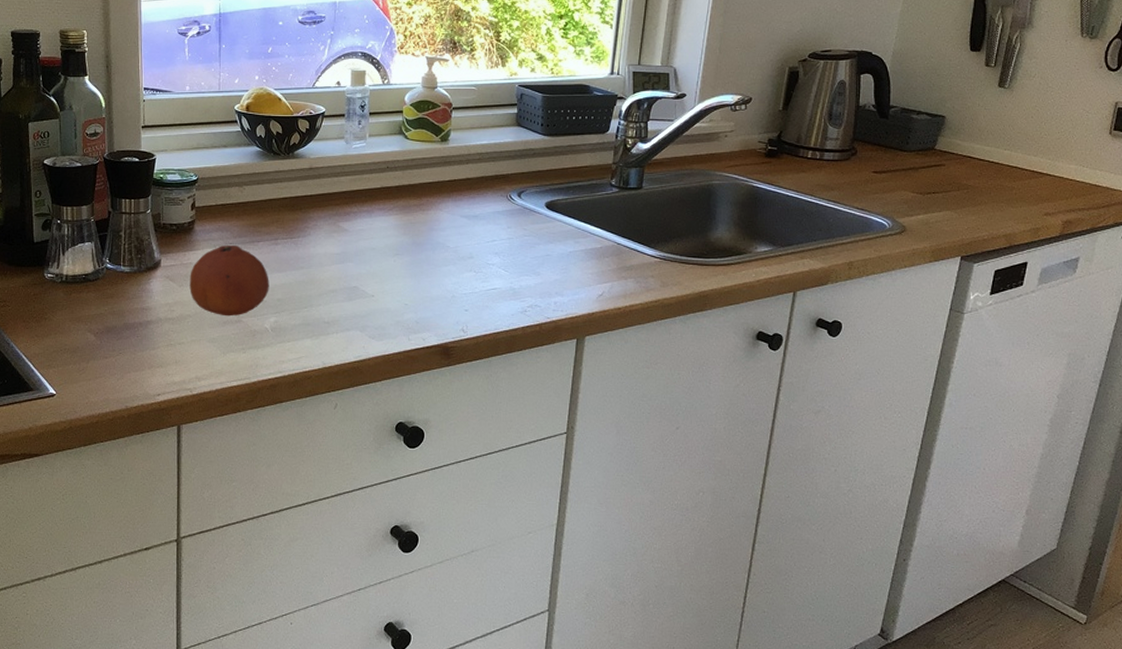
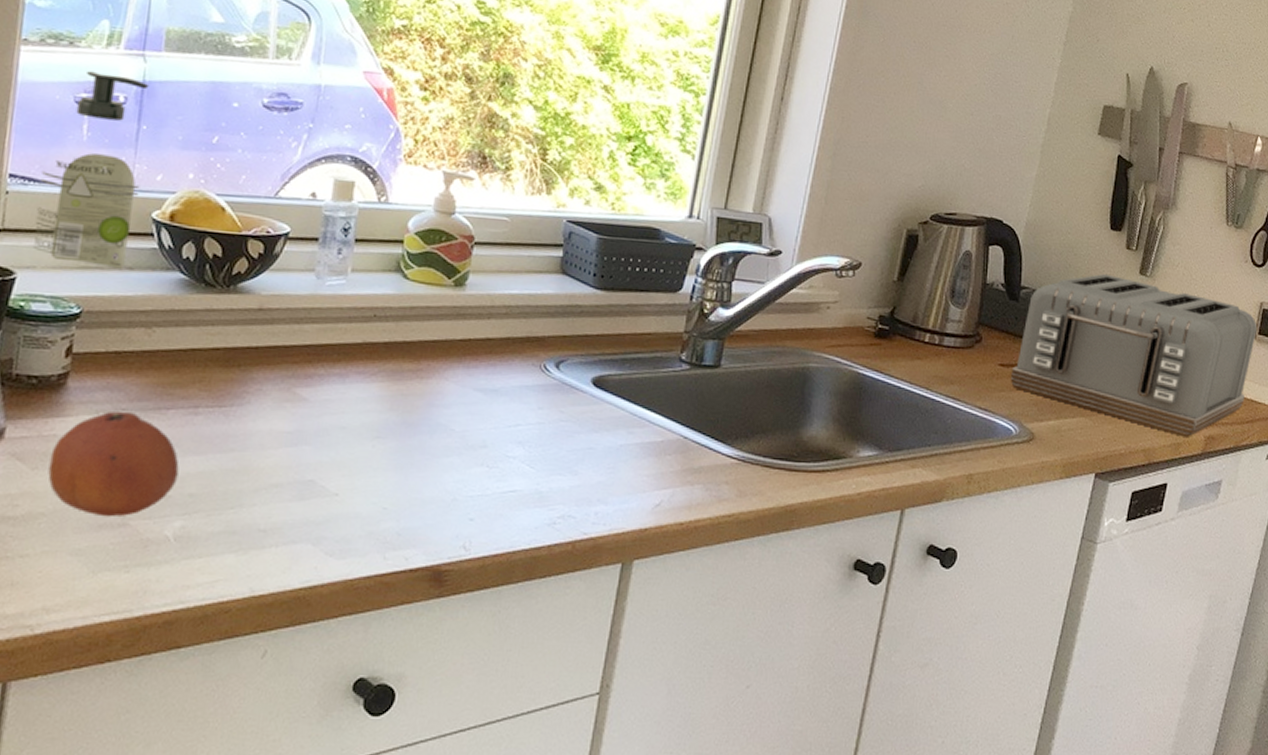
soap dispenser: none [163,10,225,147] -> present [34,70,149,269]
toaster: none [884,89,1112,223] -> present [1011,273,1256,437]

